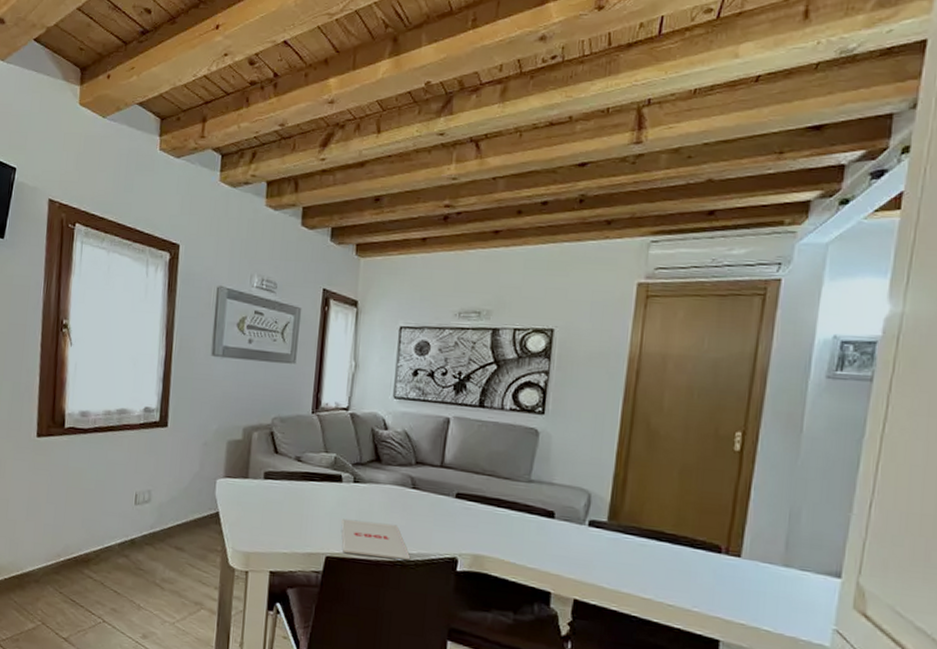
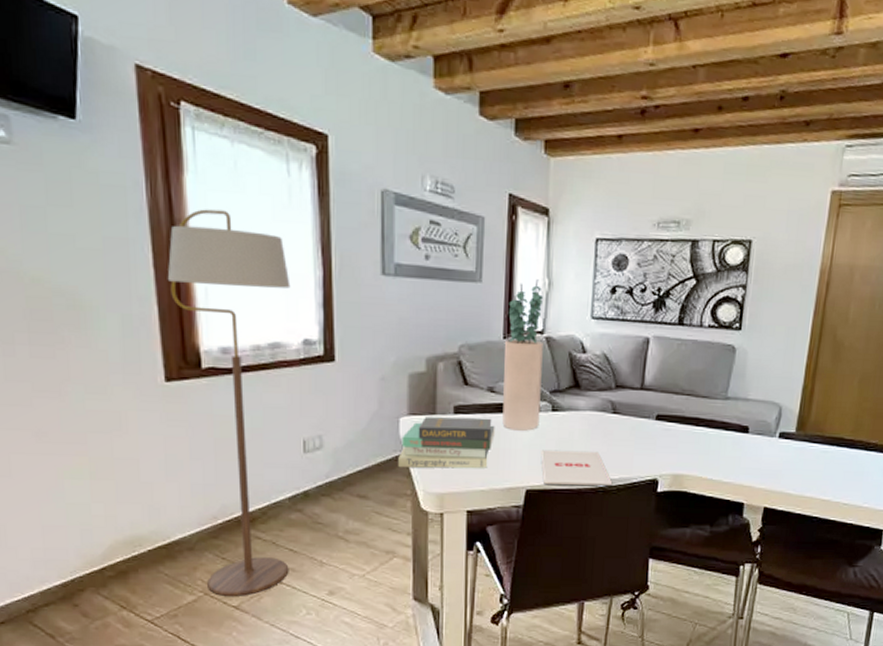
floor lamp: none [45,302,139,630] -> present [167,209,291,596]
books: none [212,480,300,532] -> present [398,417,495,469]
vase: none [307,362,350,500] -> present [502,279,544,431]

